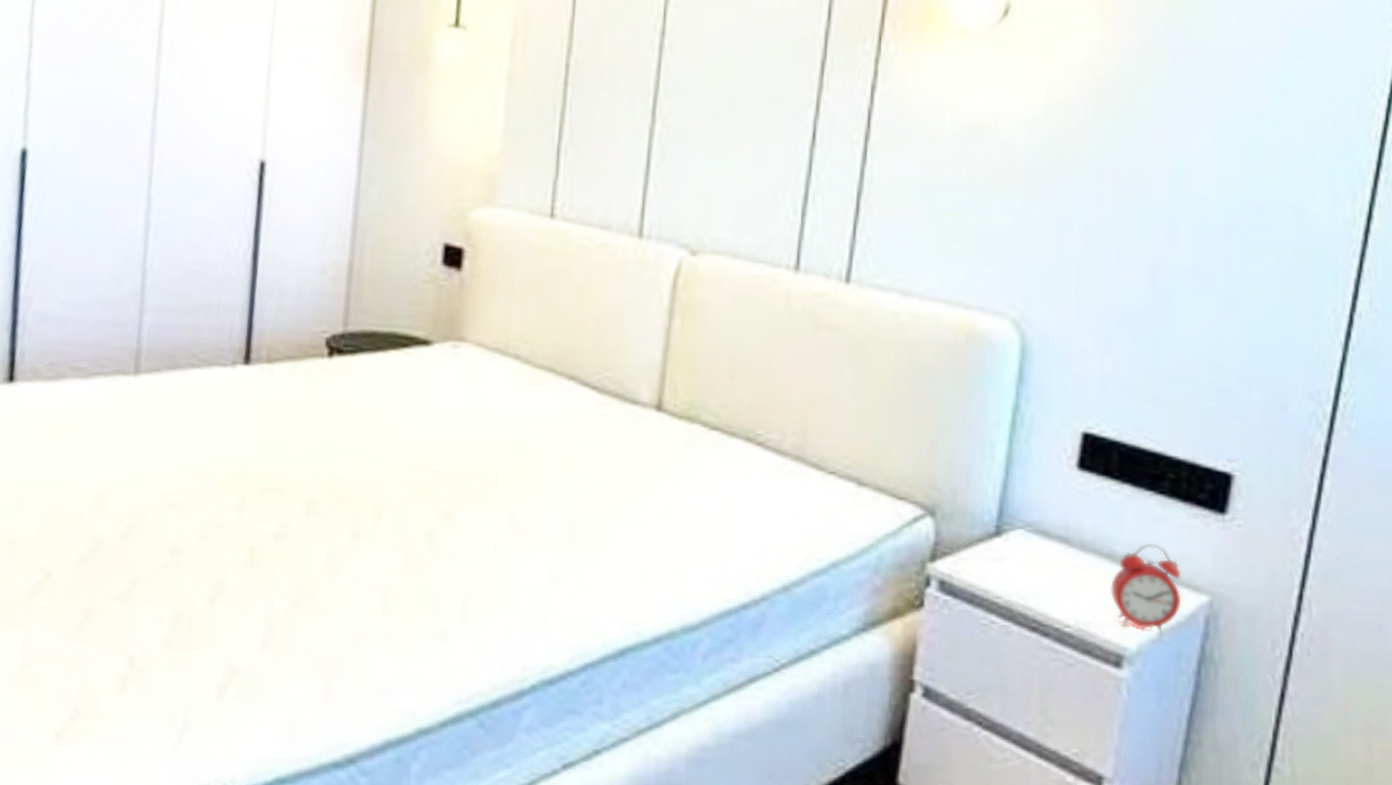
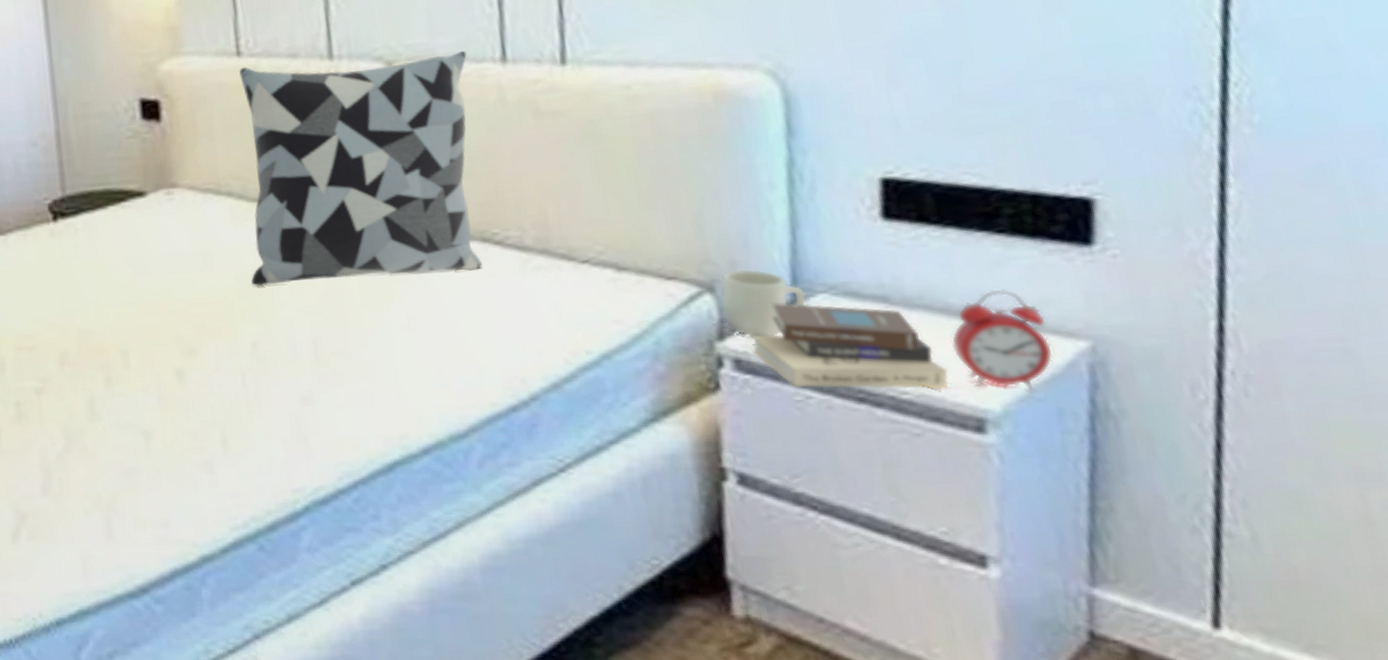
pillow: none [522,230,765,468] -> present [239,51,482,286]
mug: none [938,498,1007,563] -> present [721,269,807,337]
books: none [955,532,1103,626] -> present [750,303,948,390]

